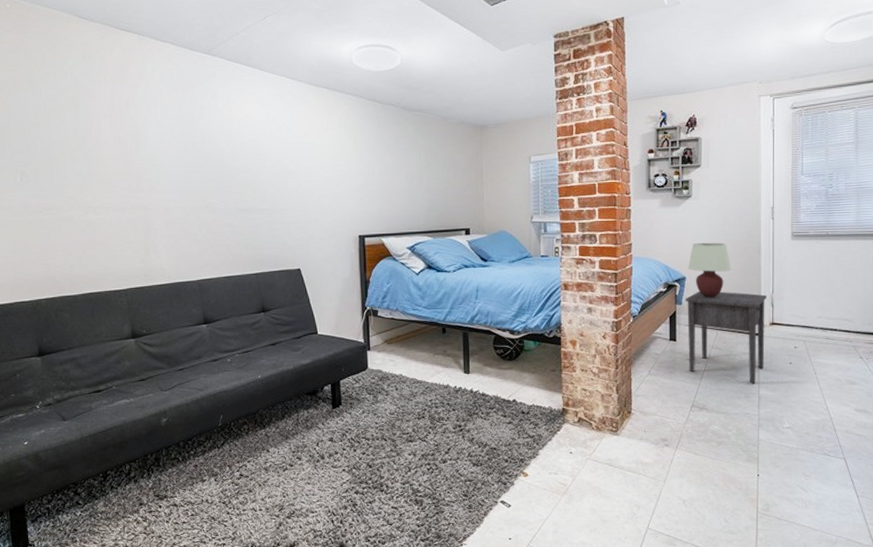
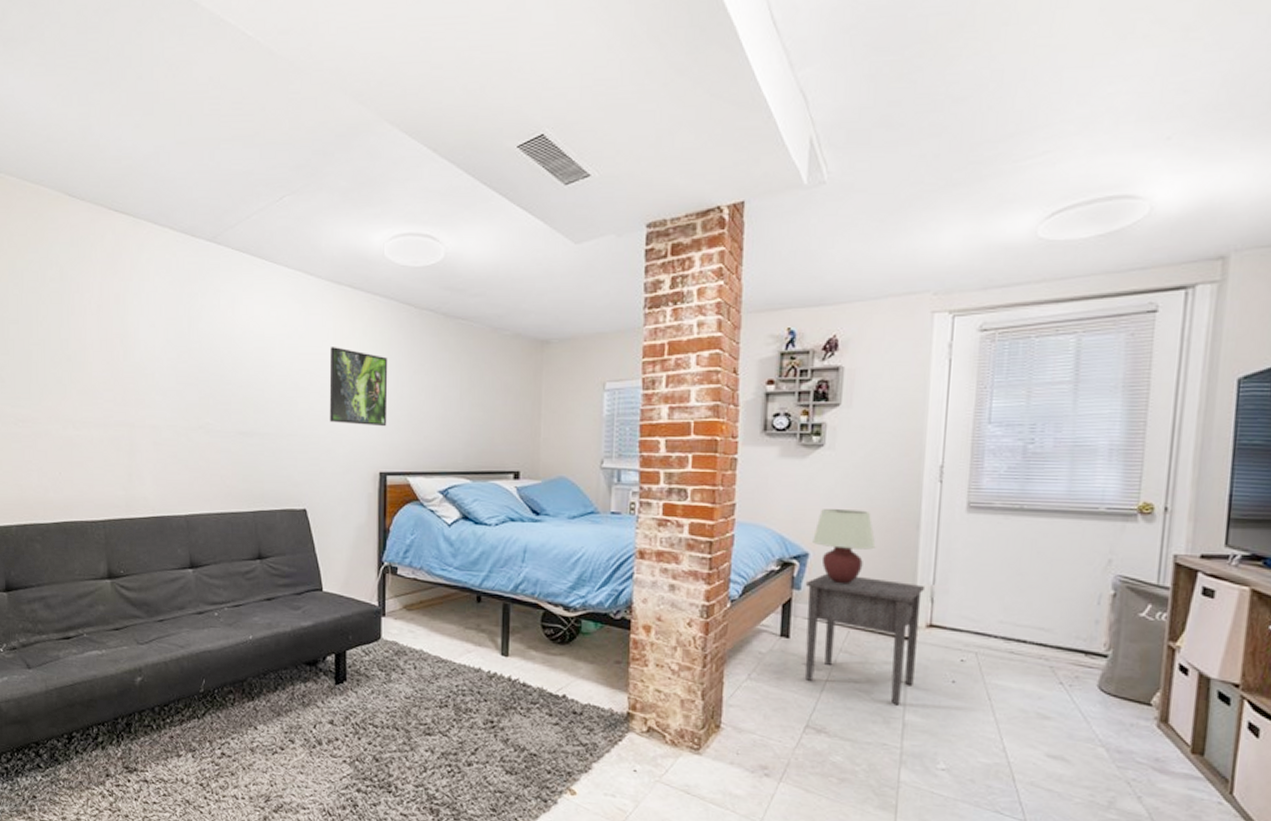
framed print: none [312,137,363,199] -> present [329,347,388,427]

